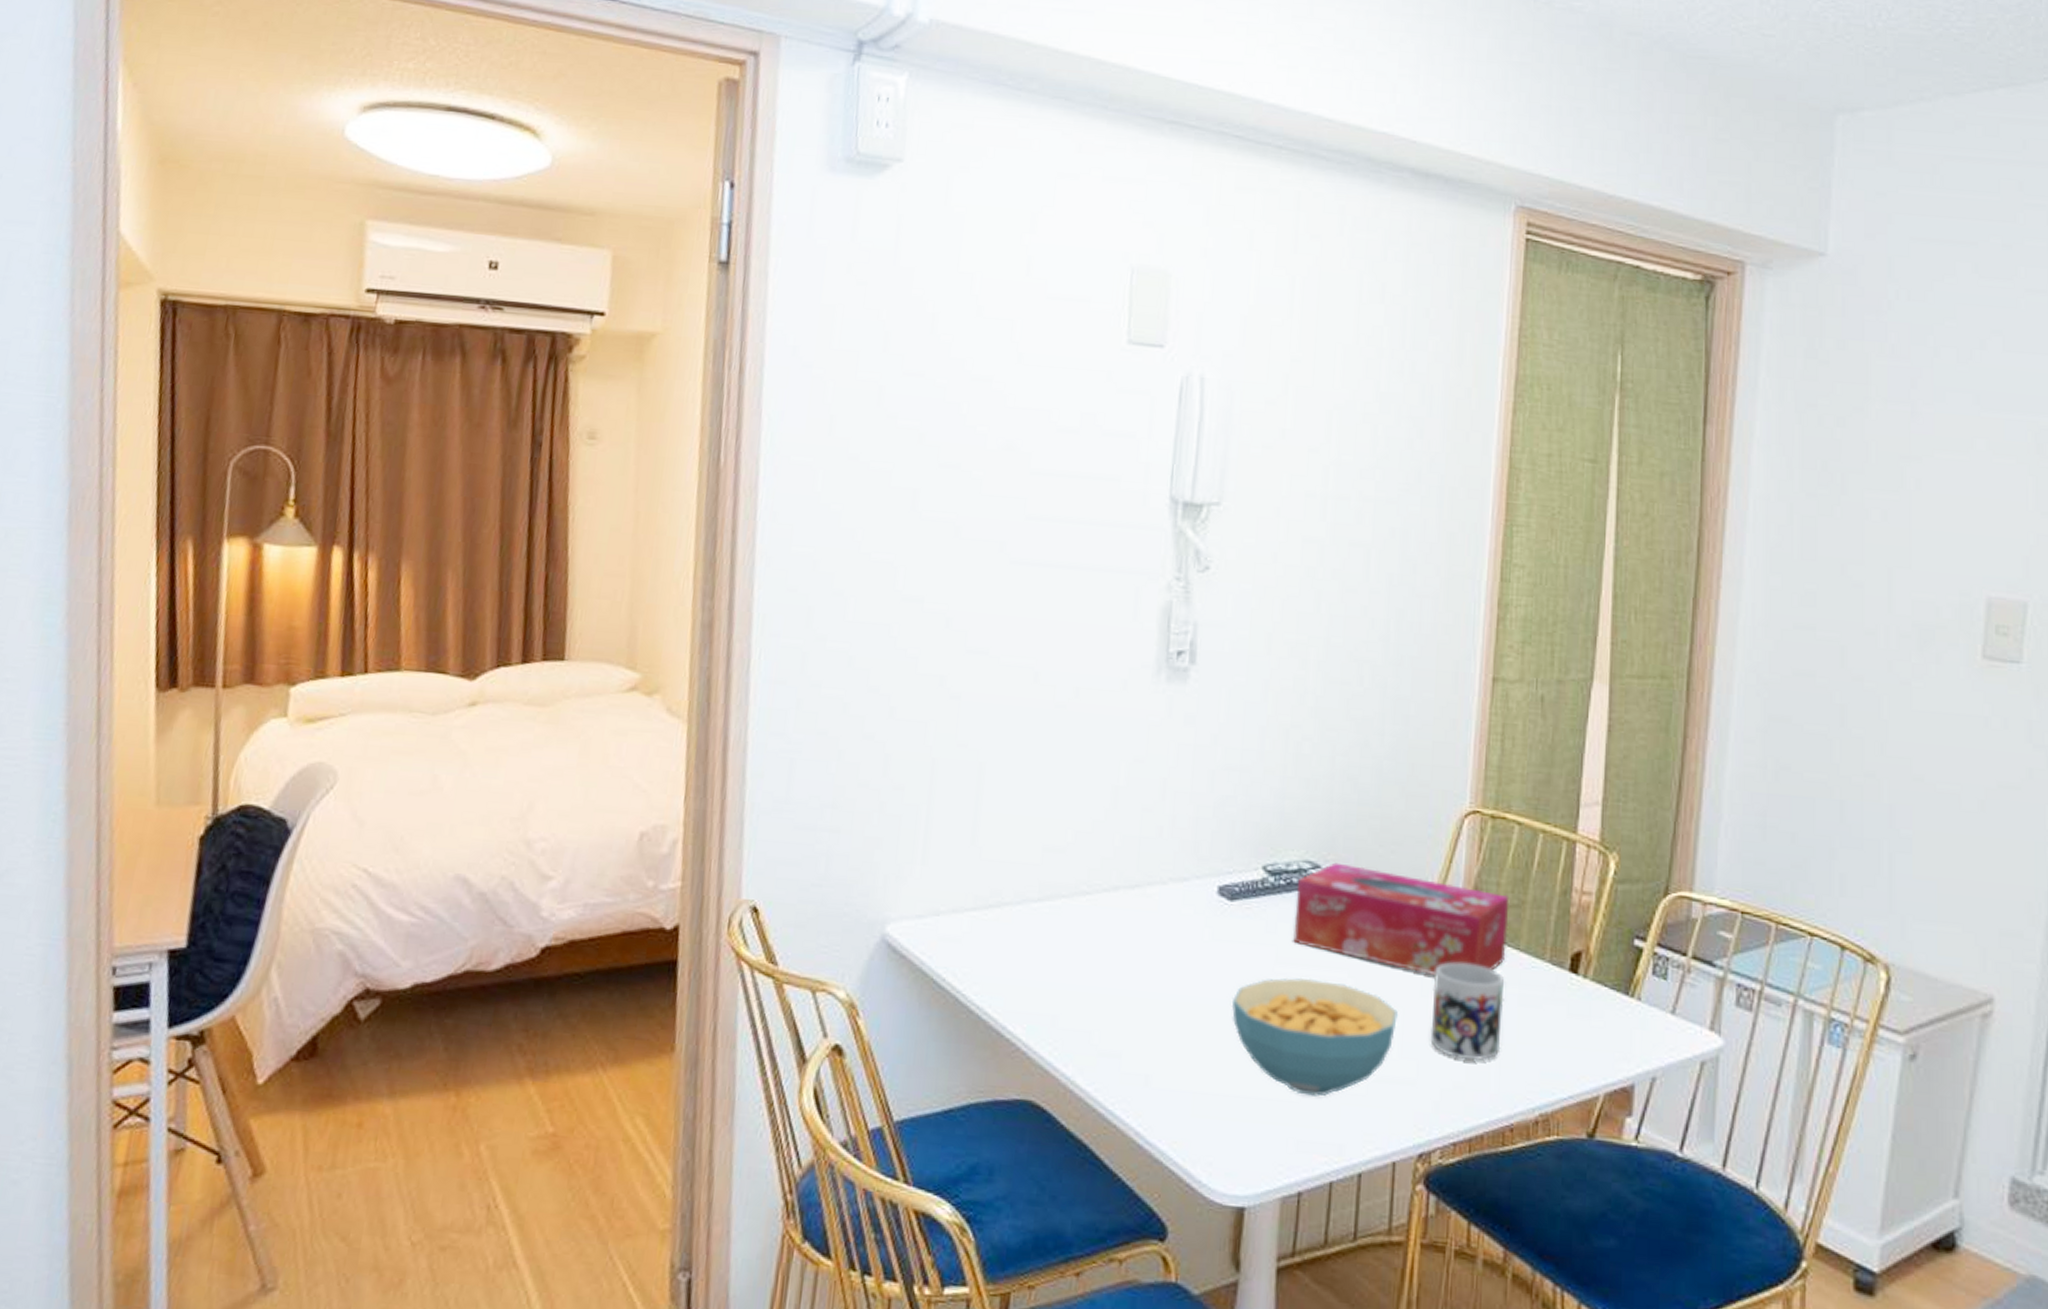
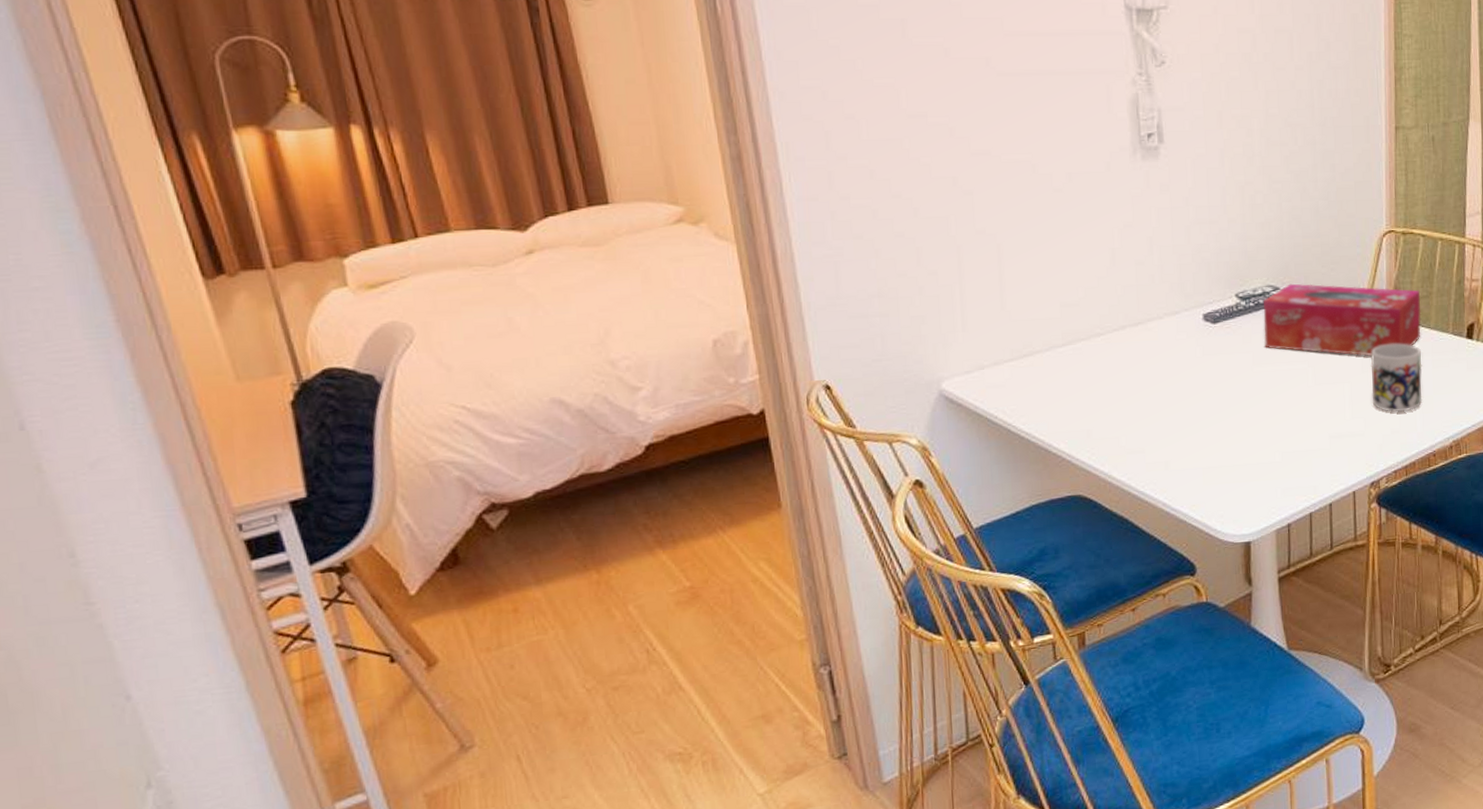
cereal bowl: present [1231,977,1398,1097] -> none [1223,372,1347,456]

